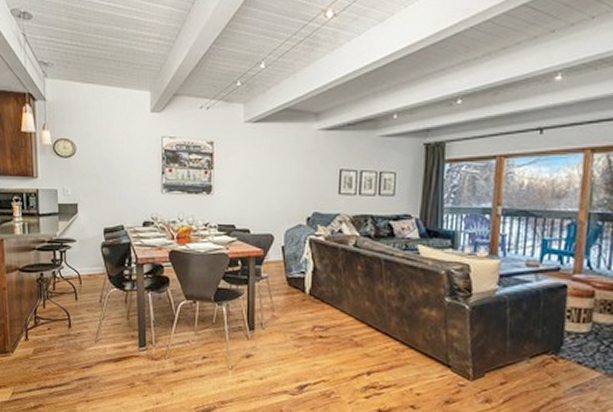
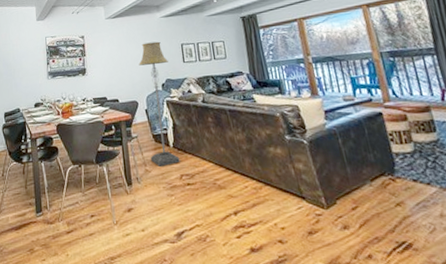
floor lamp: none [280,162,320,314] -> present [139,41,180,167]

